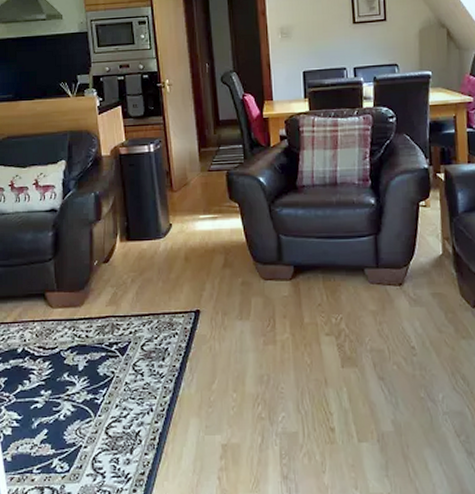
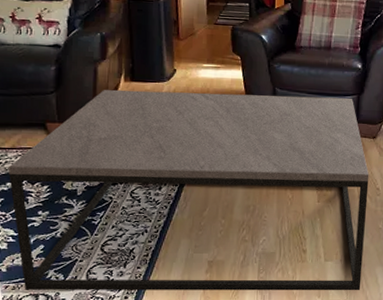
coffee table: none [10,240,407,482] -> present [7,89,369,291]

